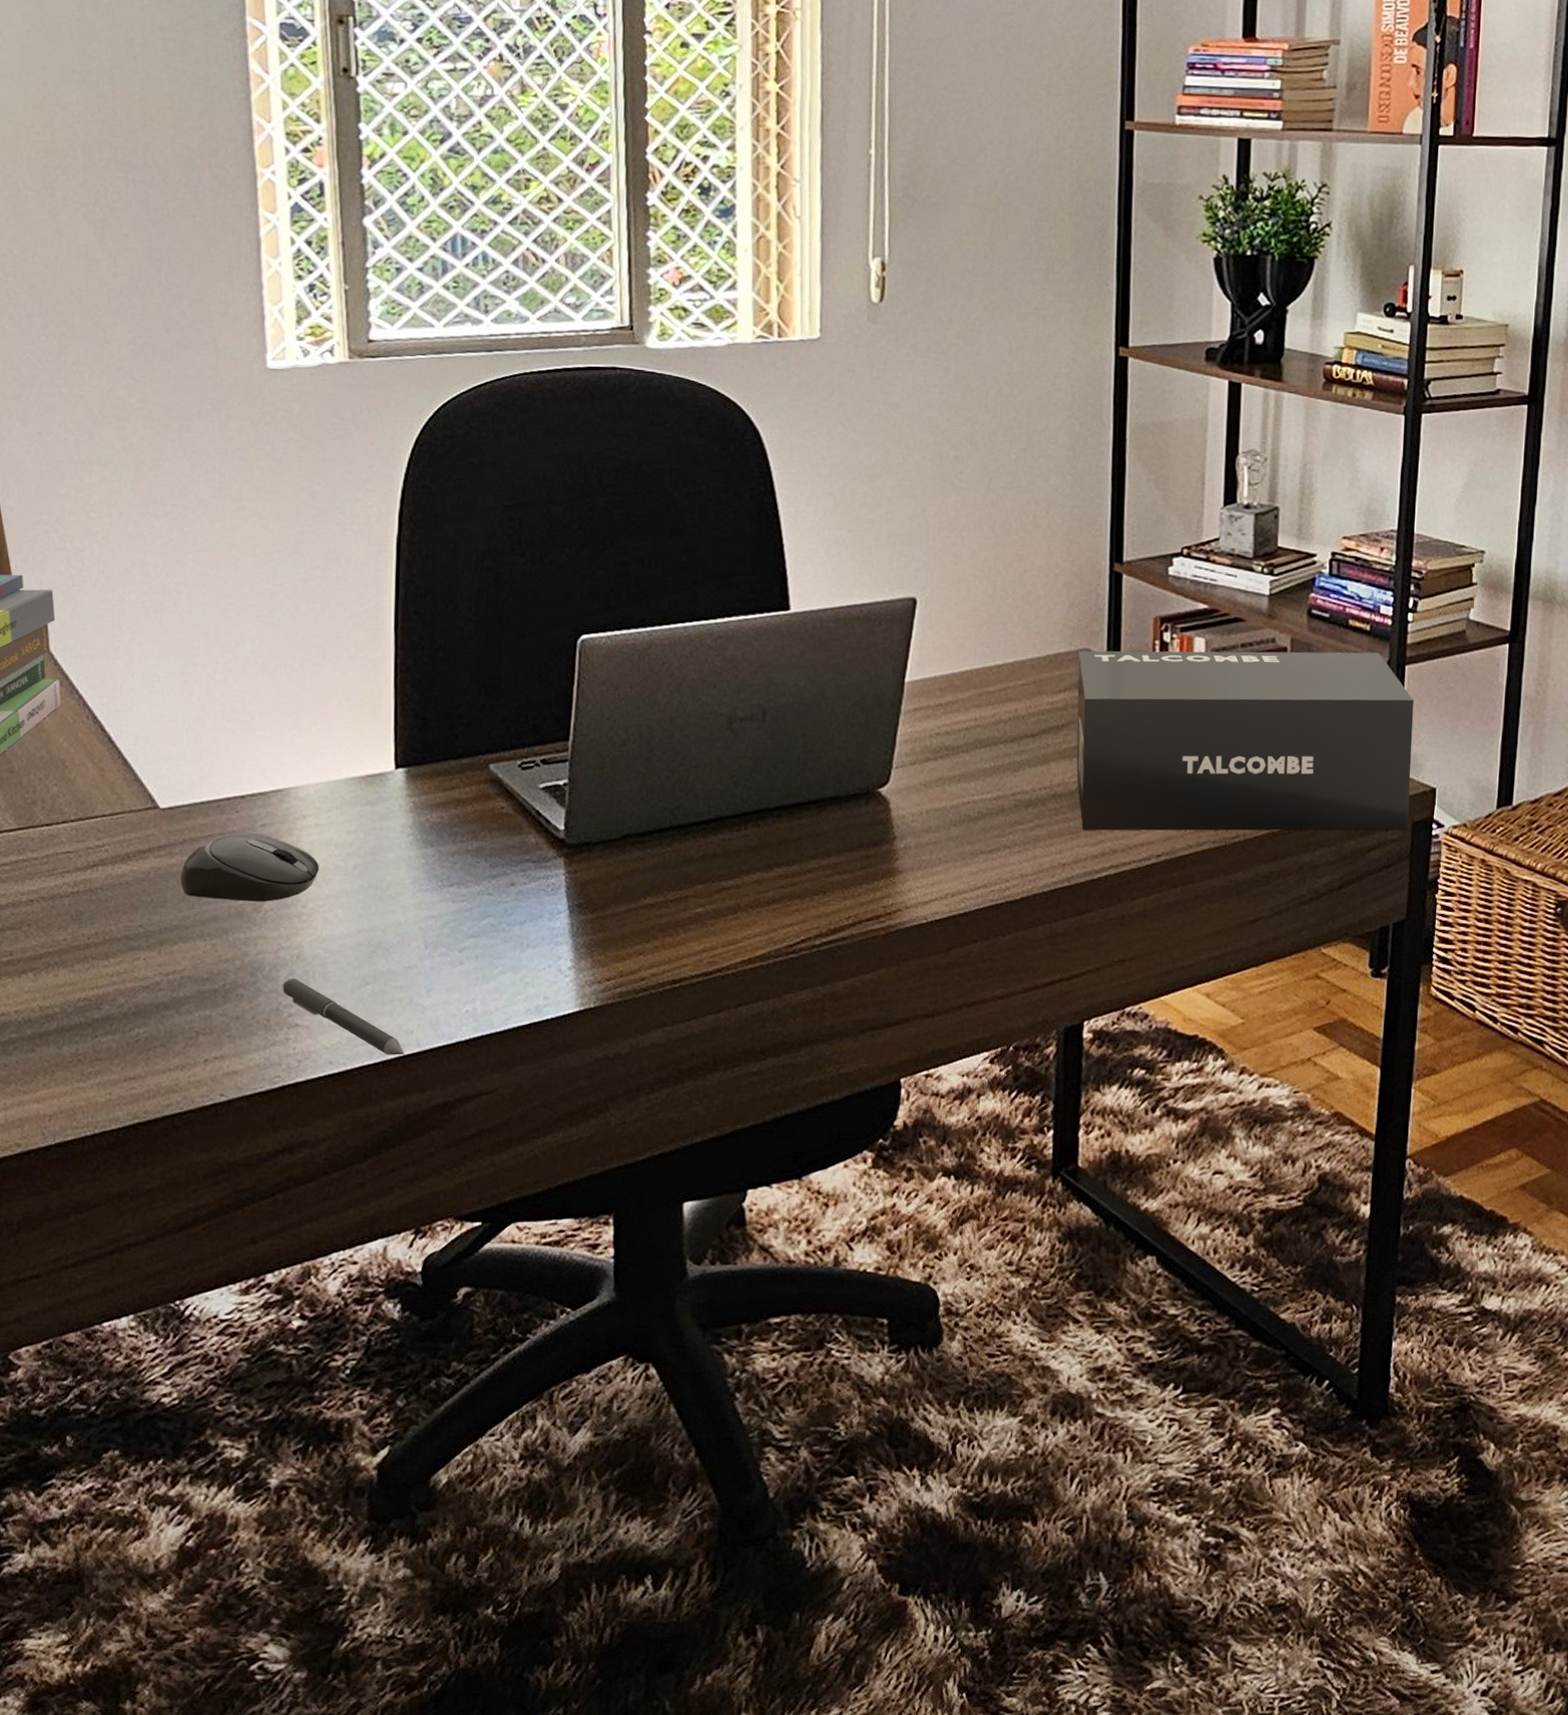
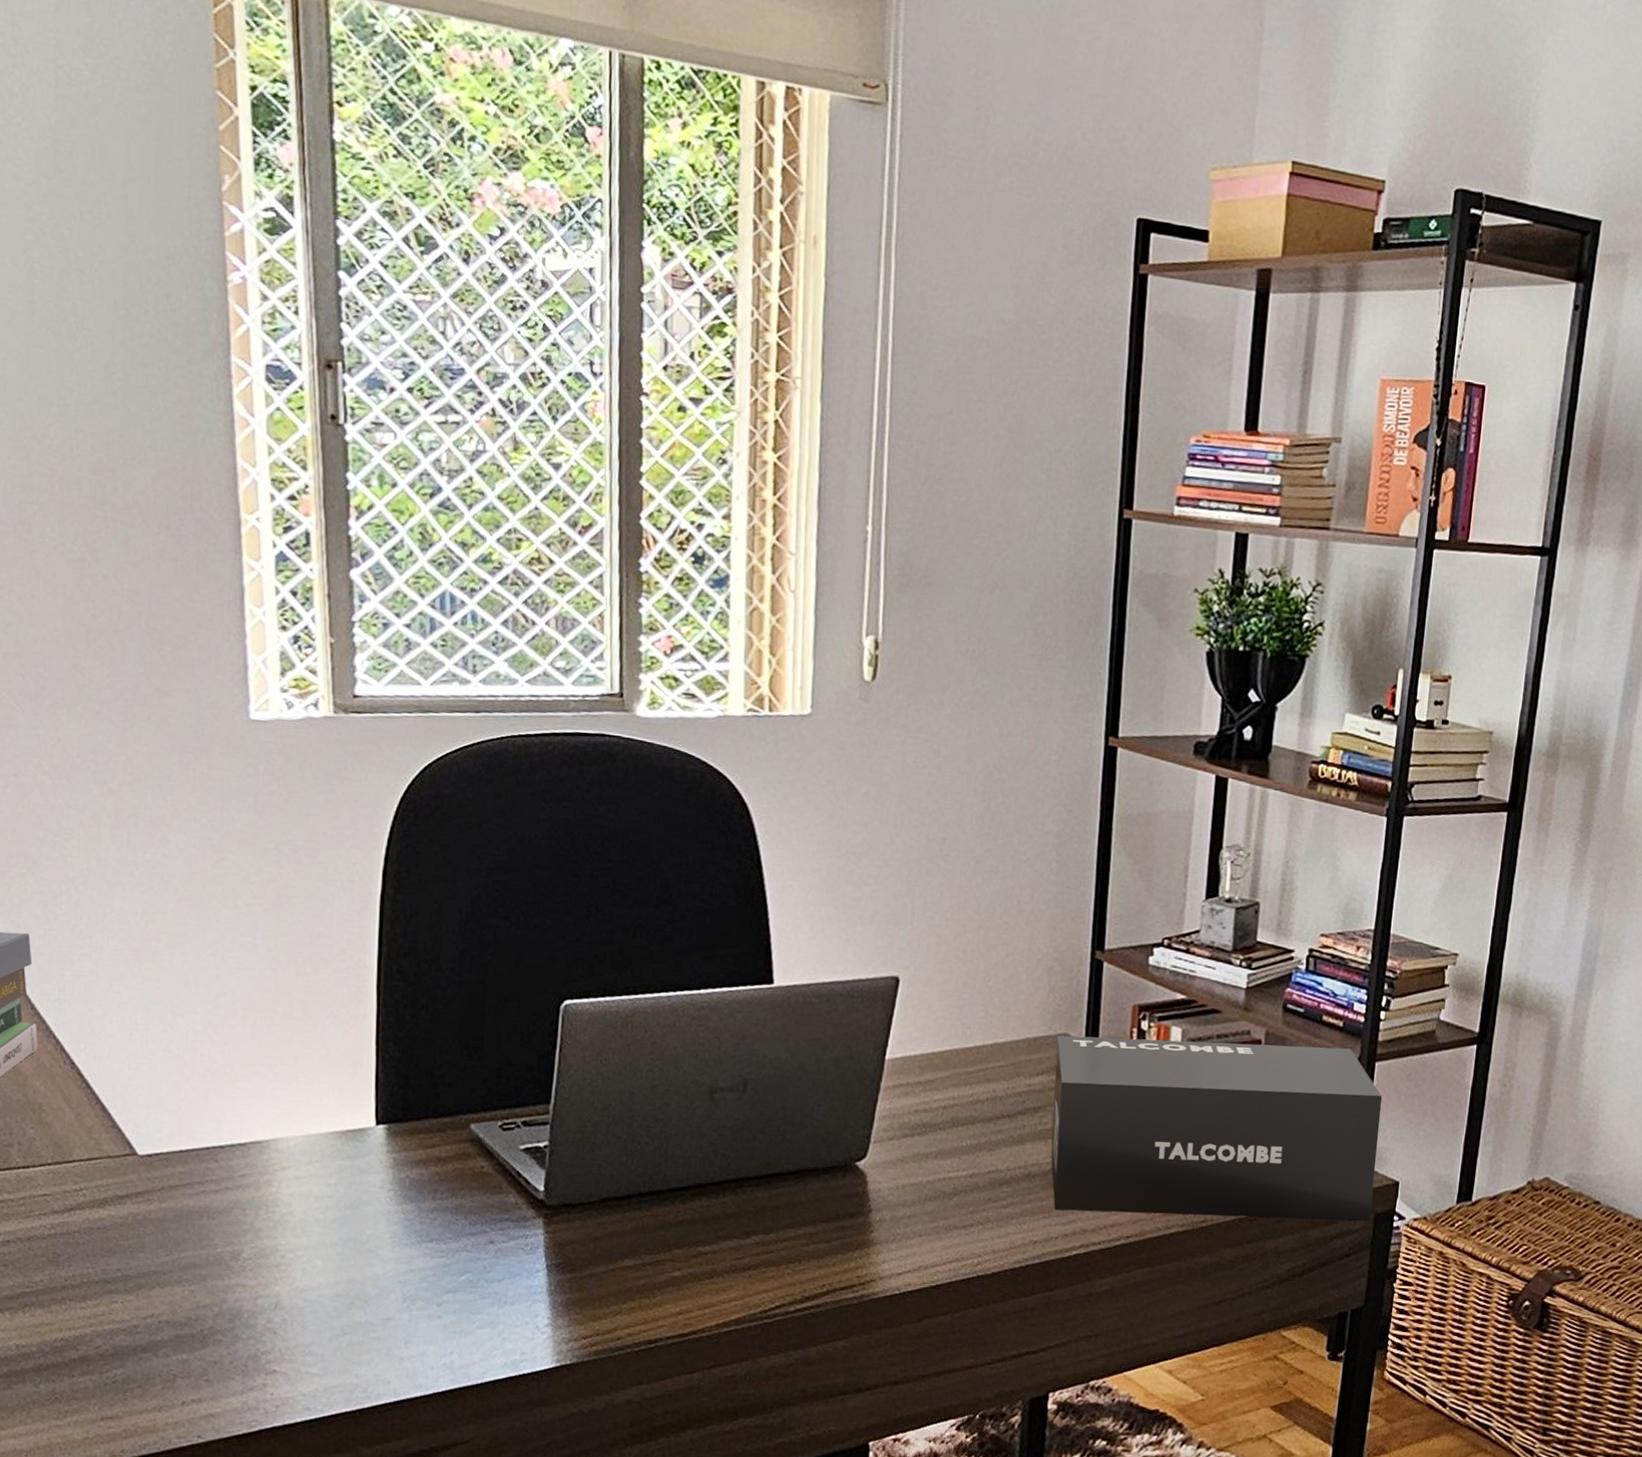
computer mouse: present [180,832,319,902] -> none [158,1181,298,1251]
pen: present [282,978,405,1056] -> none [260,1325,382,1405]

